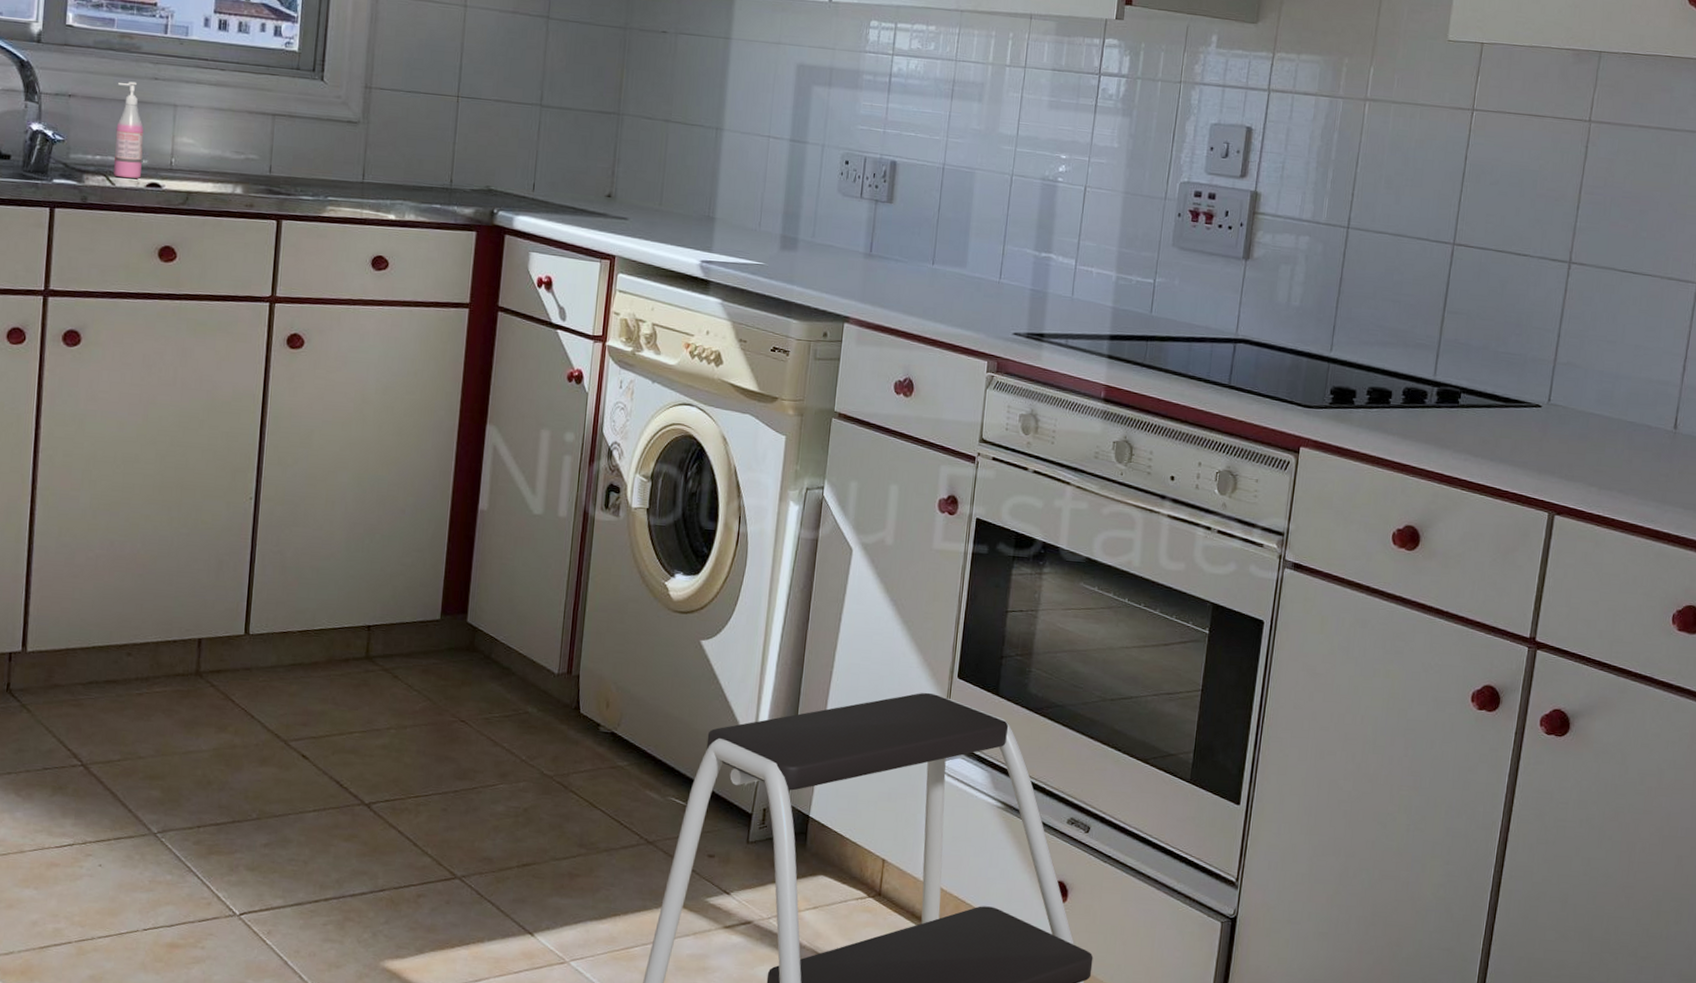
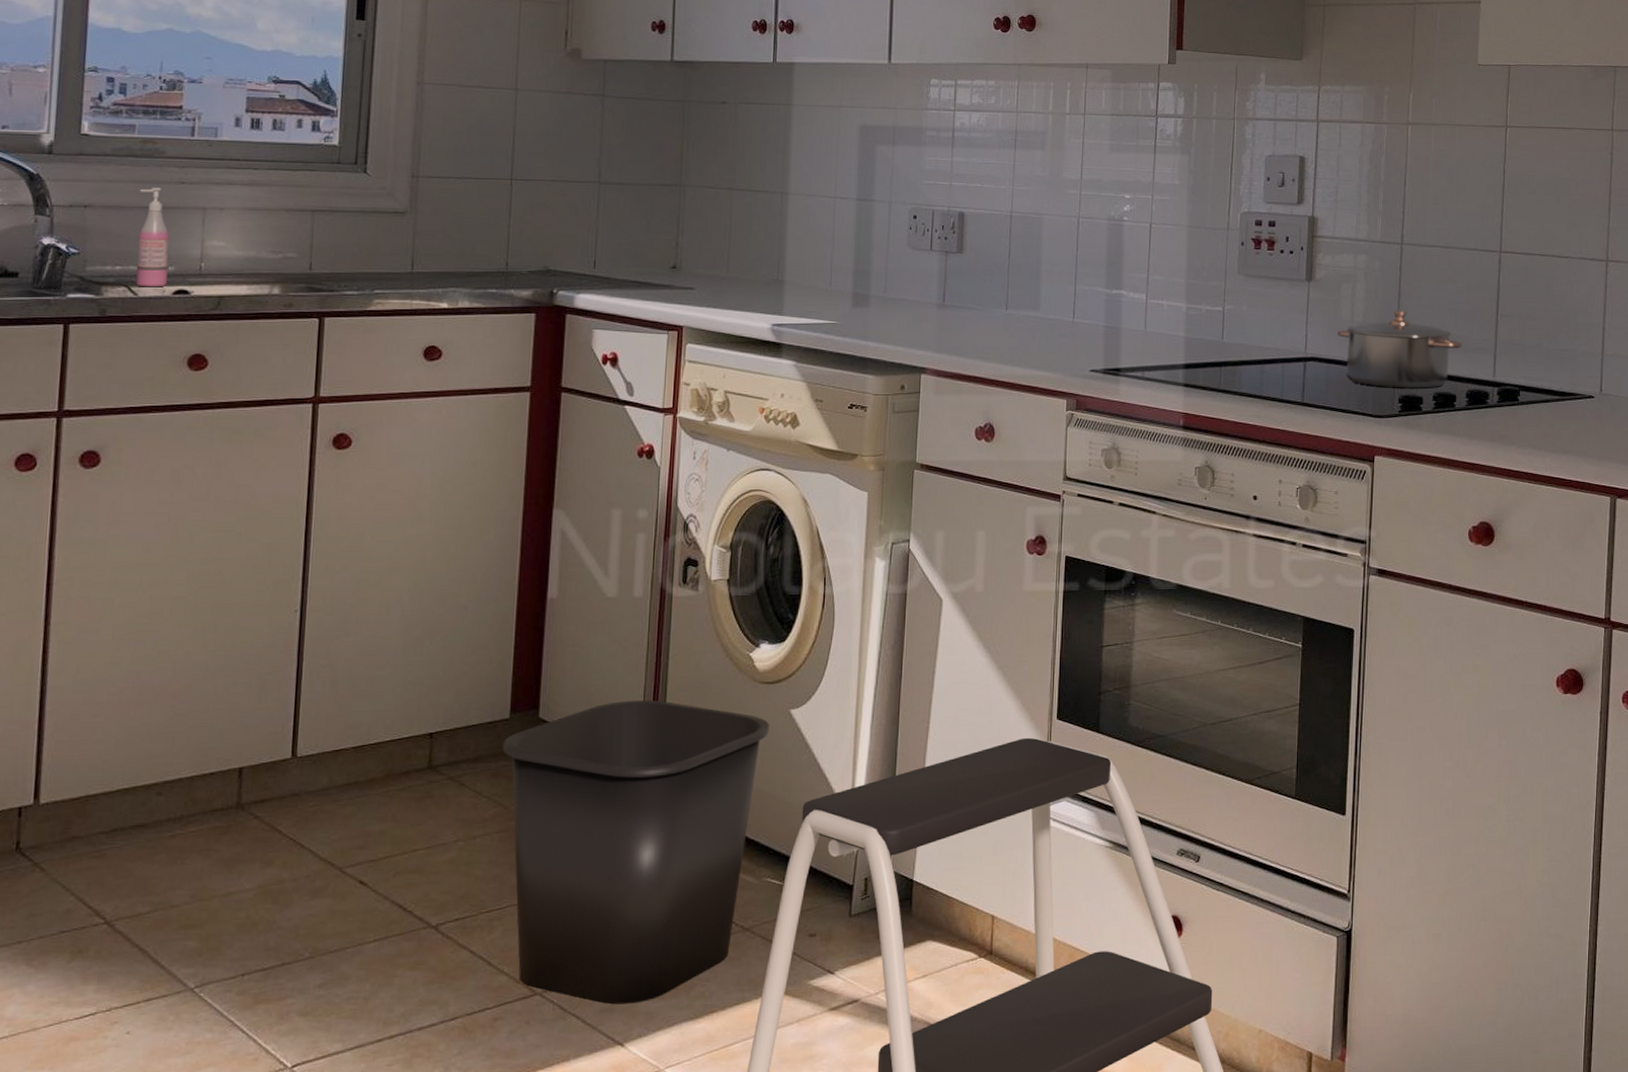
waste bin: none [433,614,681,898] -> present [502,699,770,1005]
cooking pot: none [1271,297,1404,382] -> present [1337,310,1463,388]

